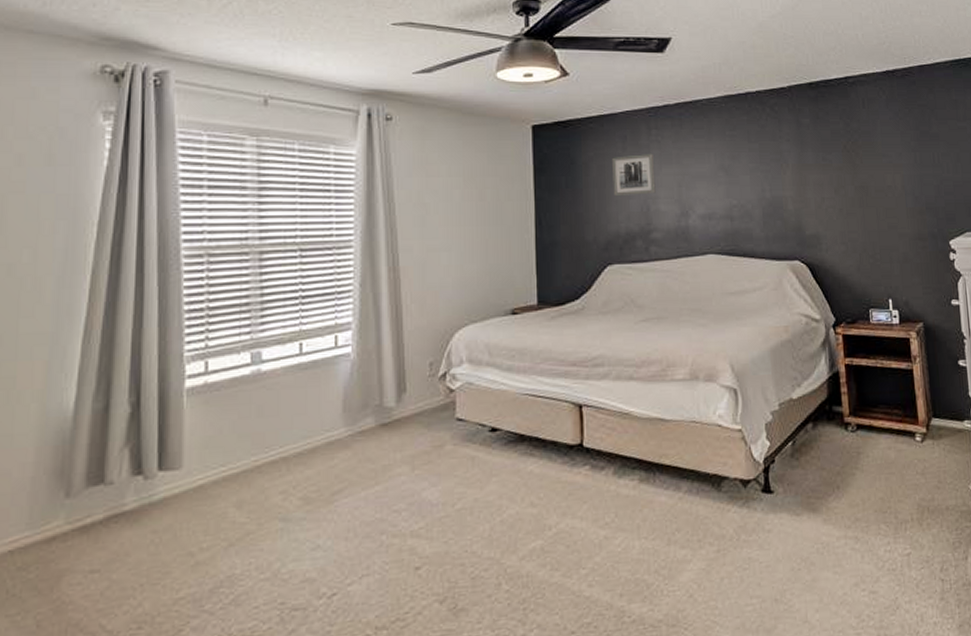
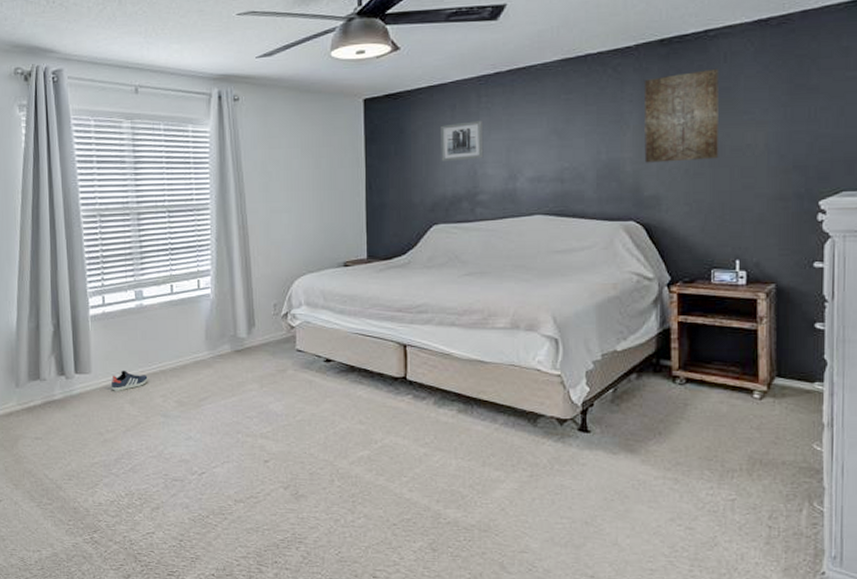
sneaker: none [209,460,263,493] -> present [110,370,148,392]
wall art: none [799,113,867,202] -> present [644,68,719,163]

